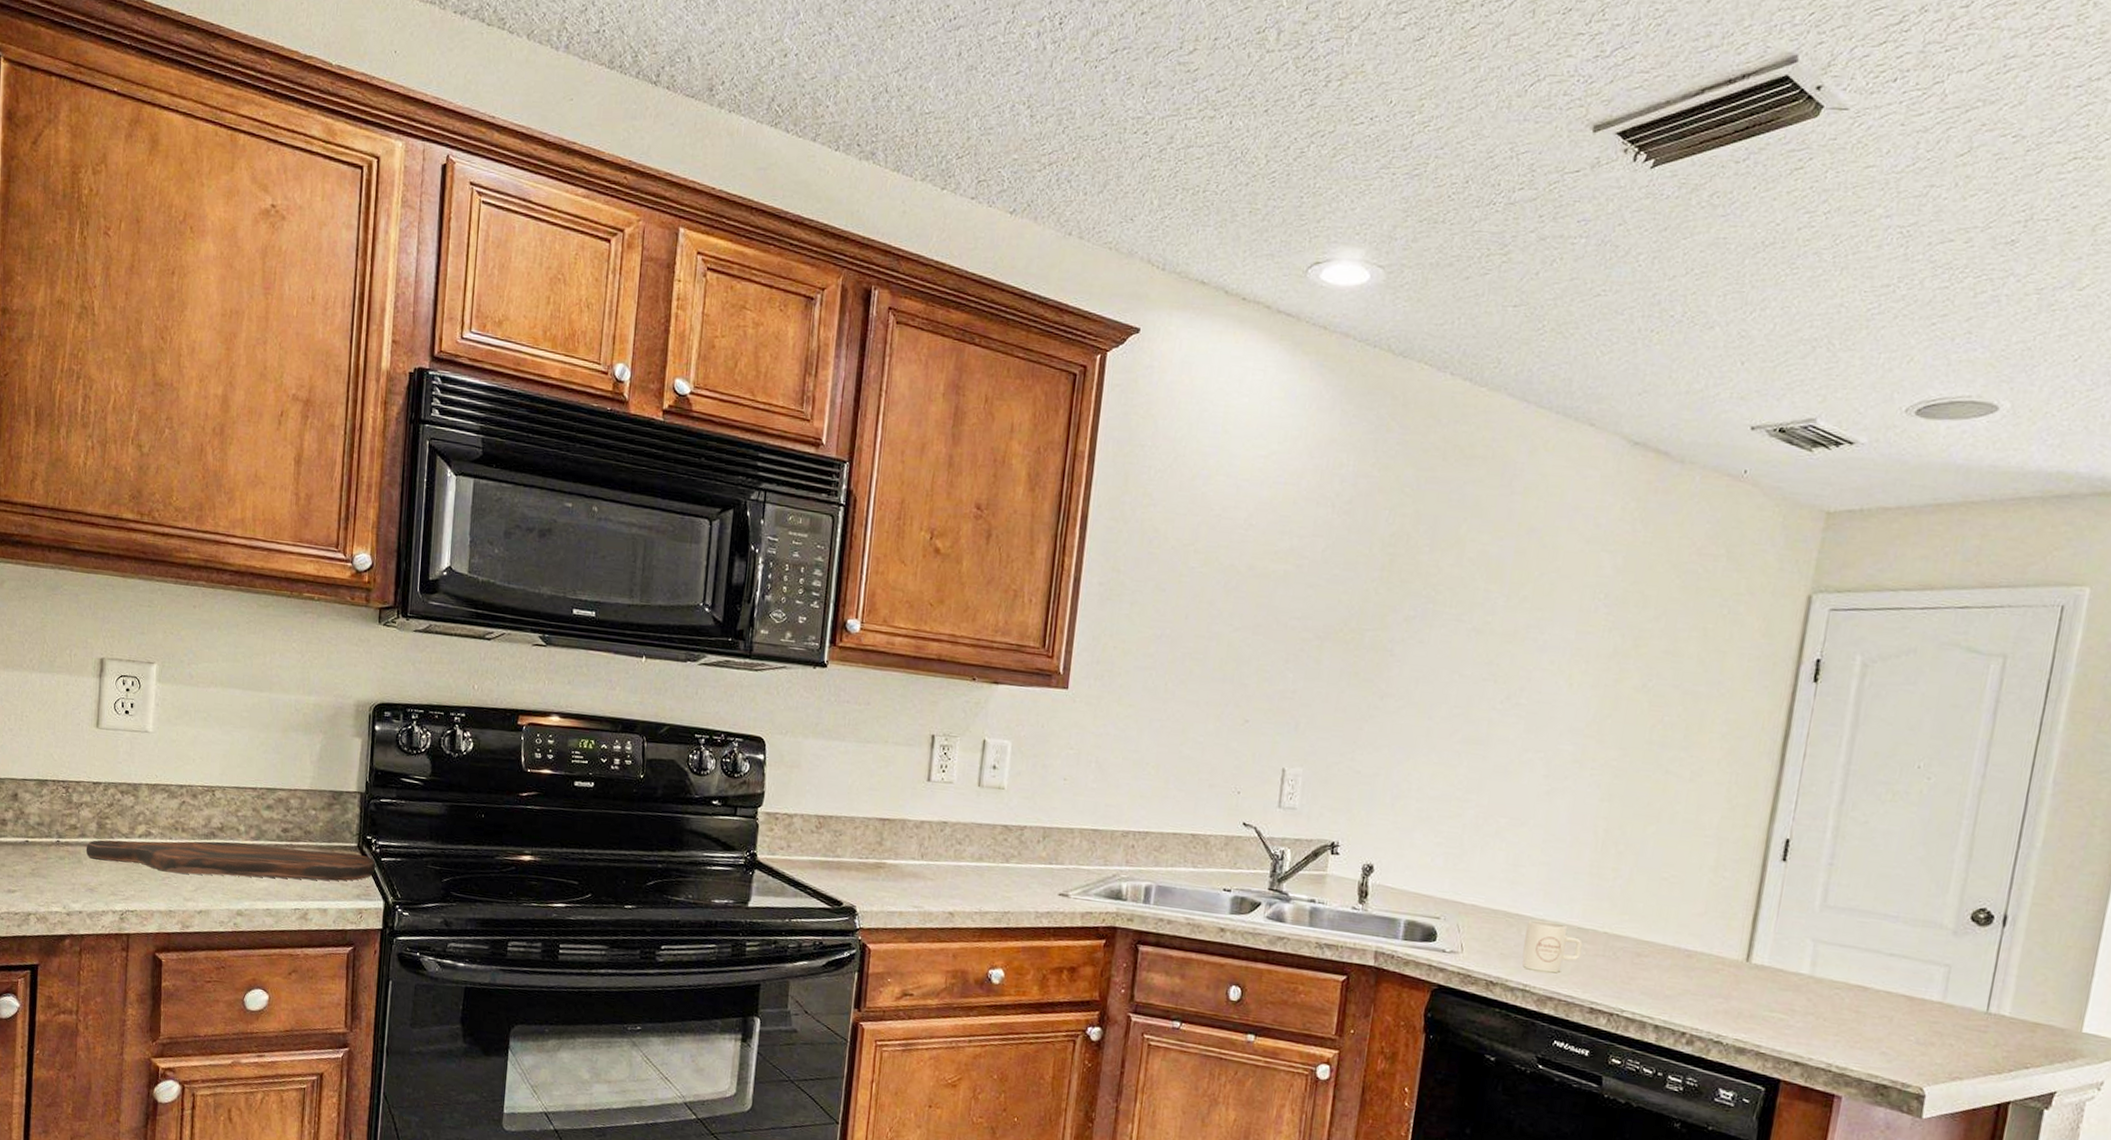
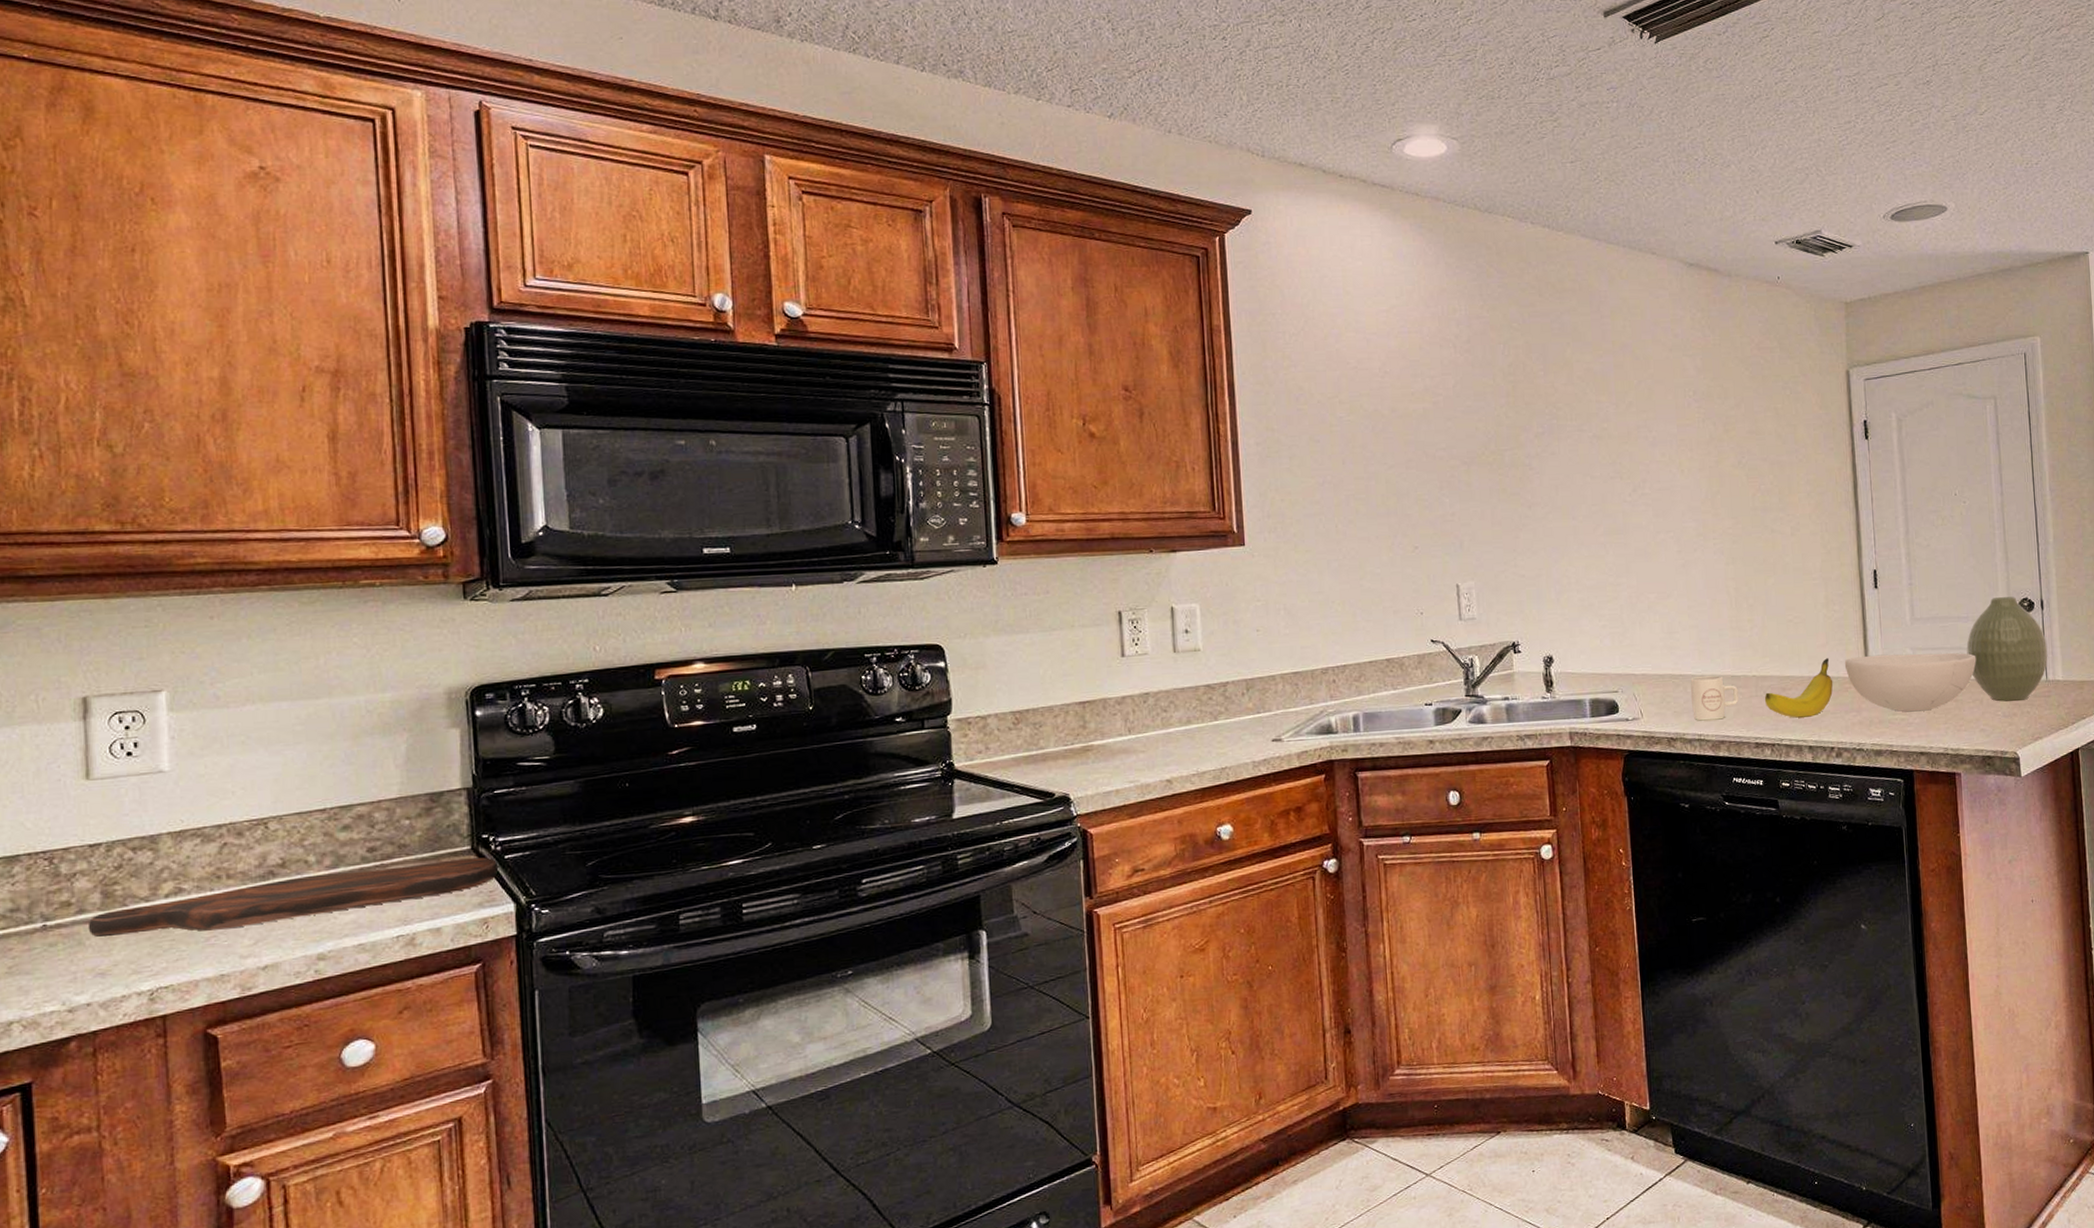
fruit: none [1611,930,1704,993] -> present [1764,658,1833,718]
bowl: none [1721,935,1897,1016] -> present [1844,652,1977,712]
vase: none [1885,900,2000,1030] -> present [1966,597,2048,702]

